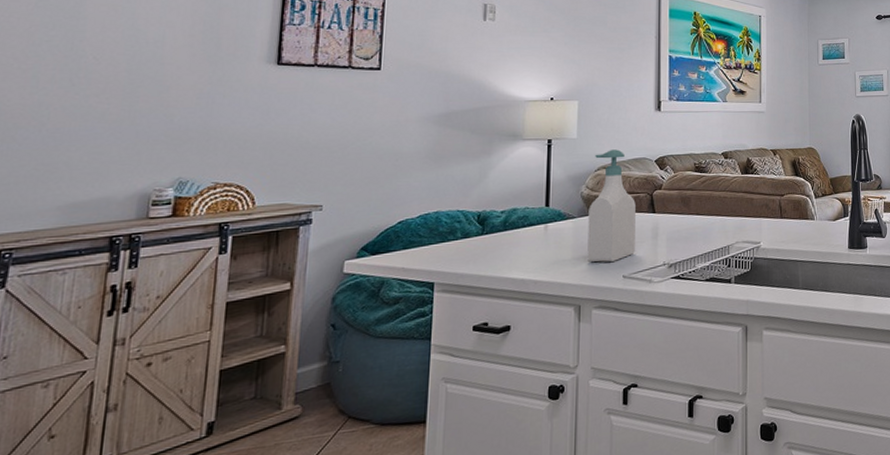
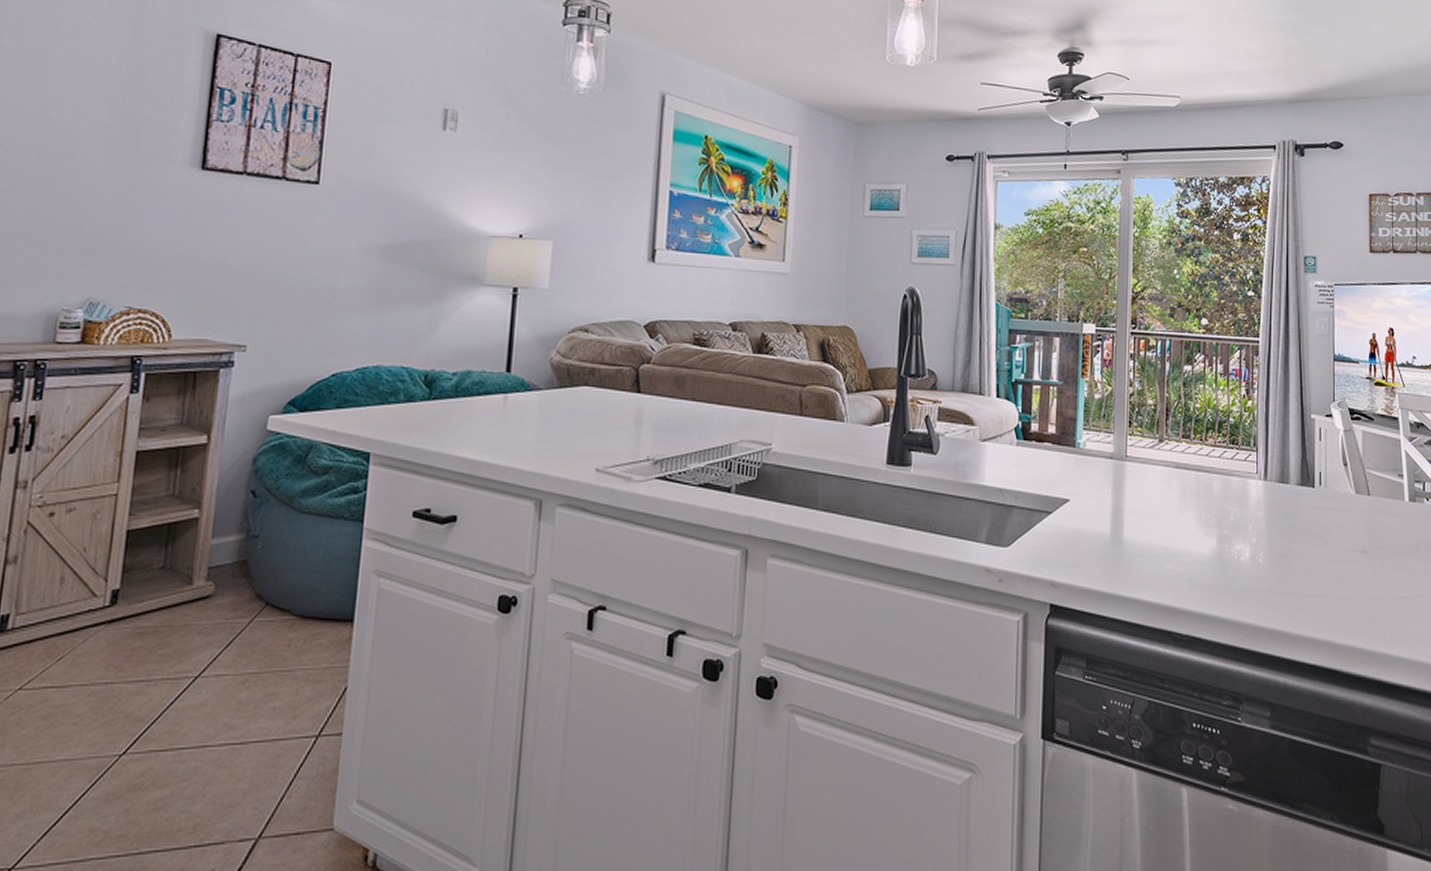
soap bottle: present [587,149,636,263] -> none [553,307,617,449]

